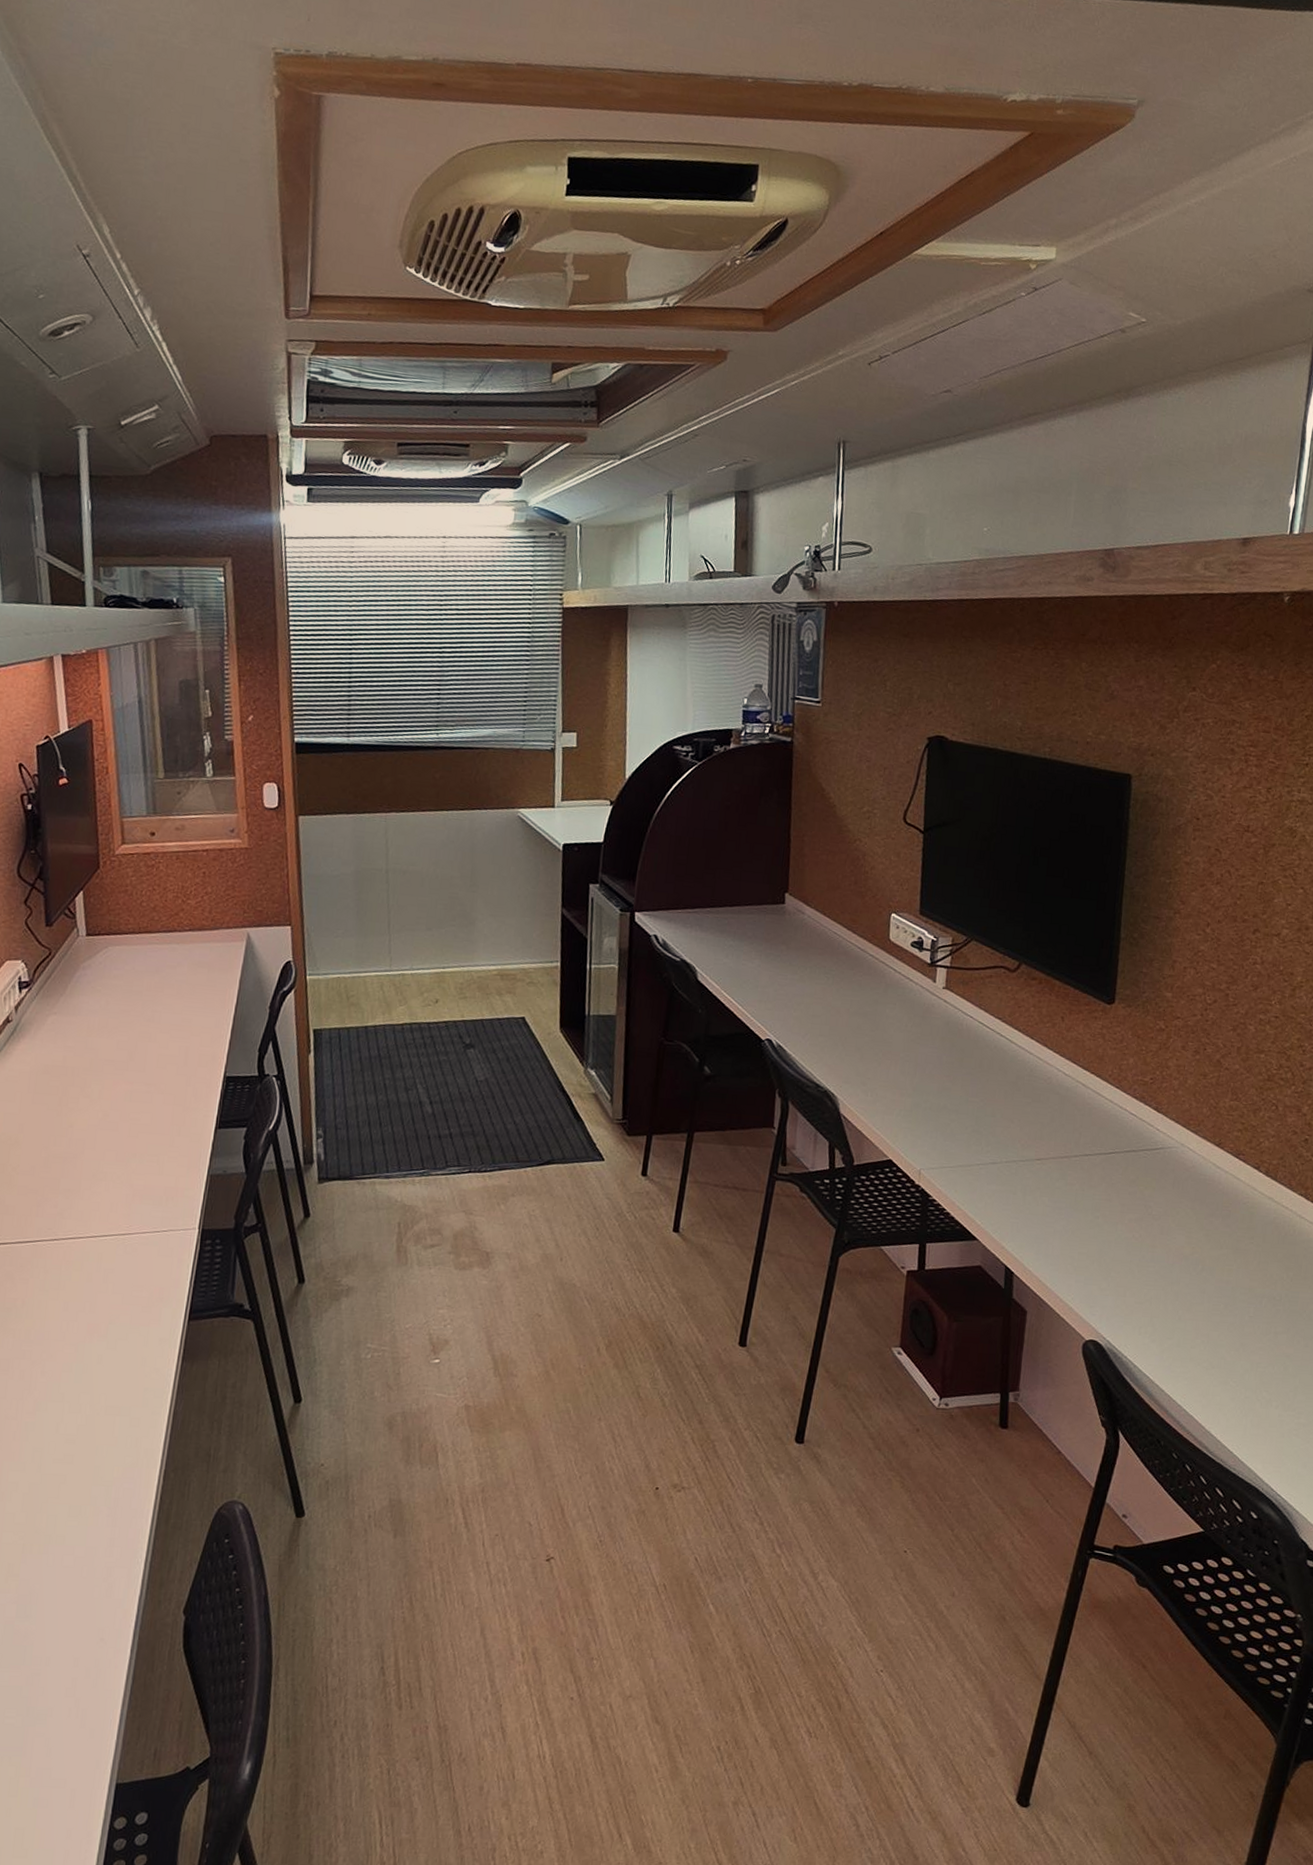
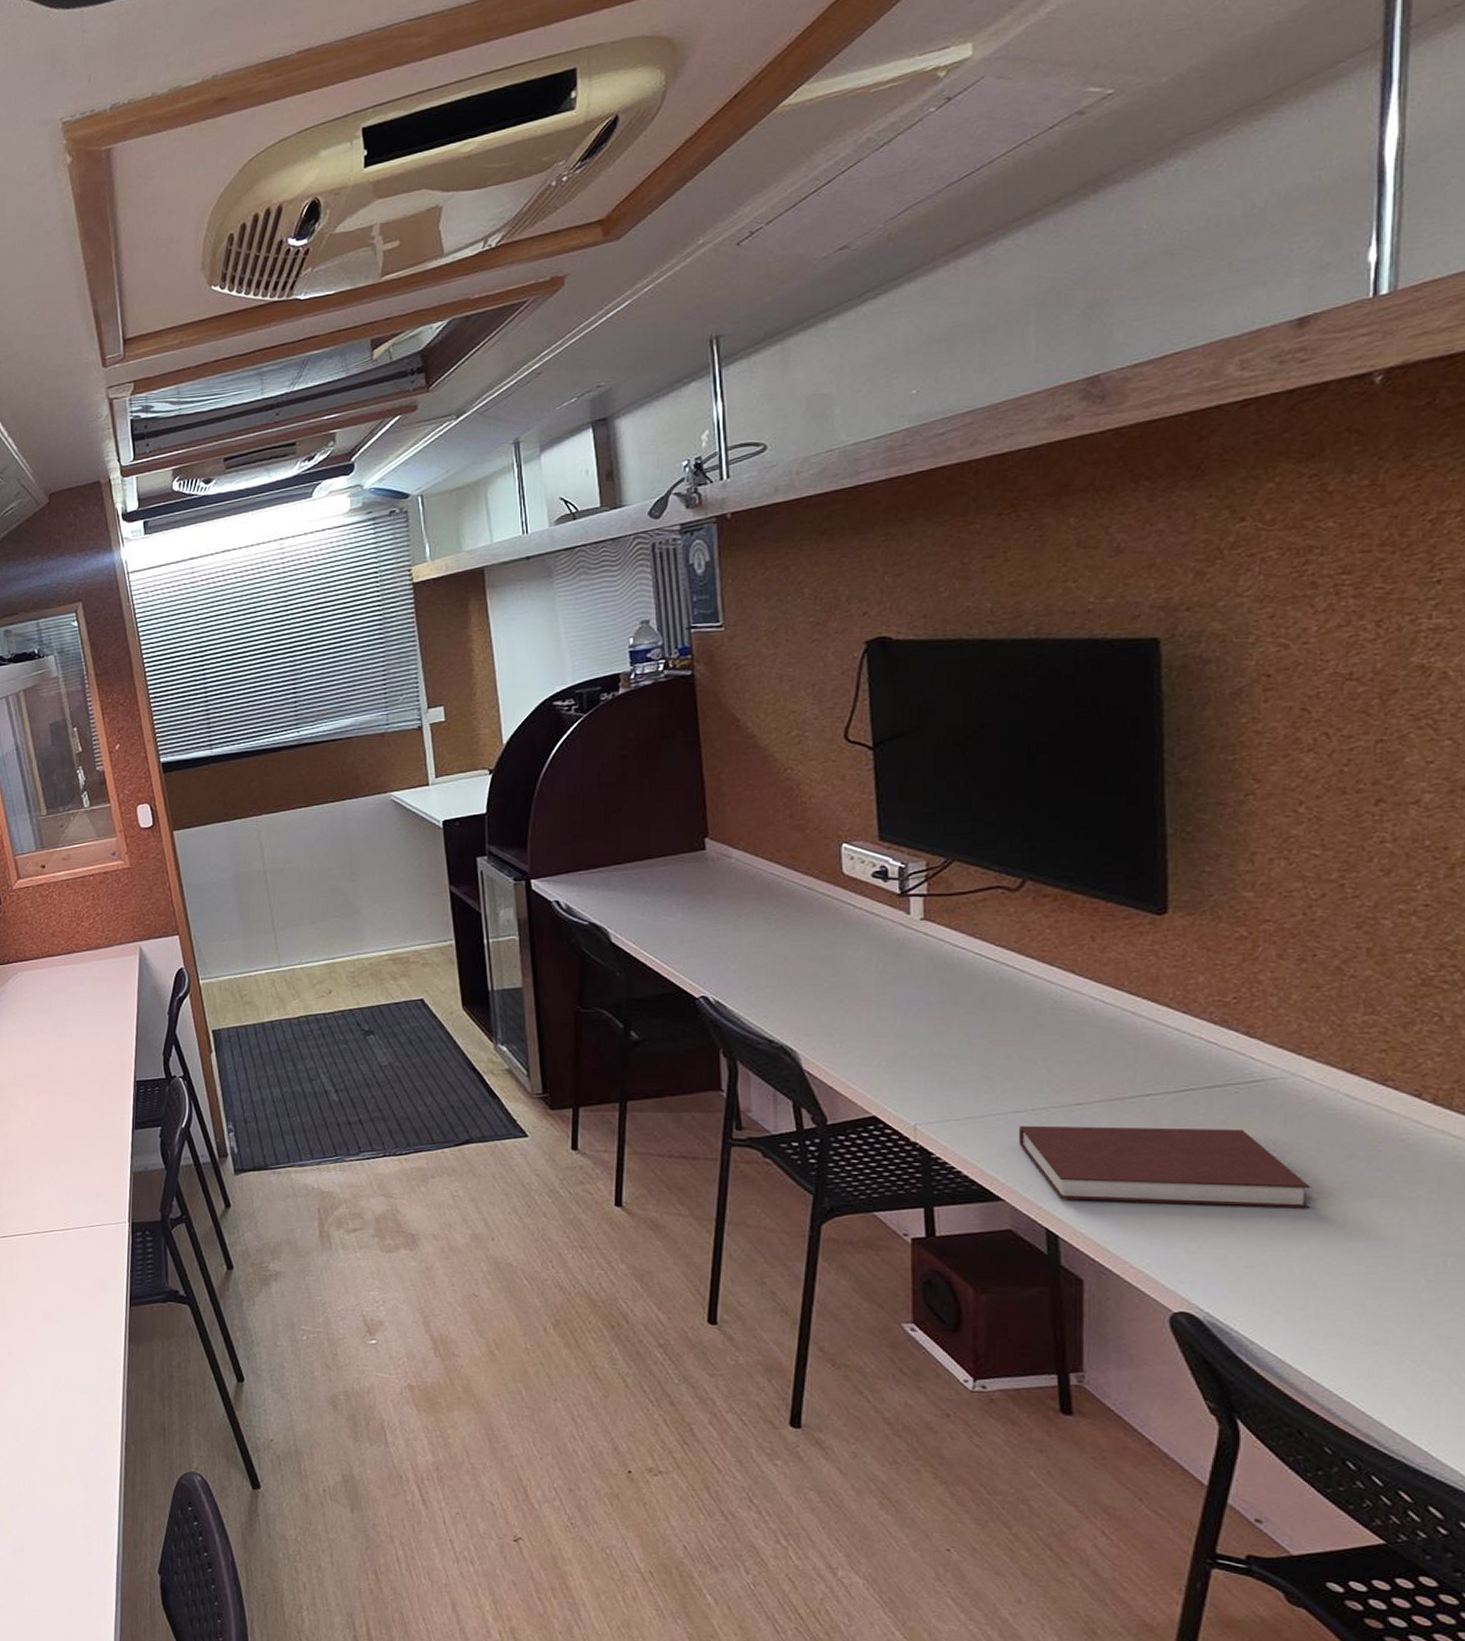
notebook: none [994,1176,1185,1255] -> present [1019,1126,1311,1208]

